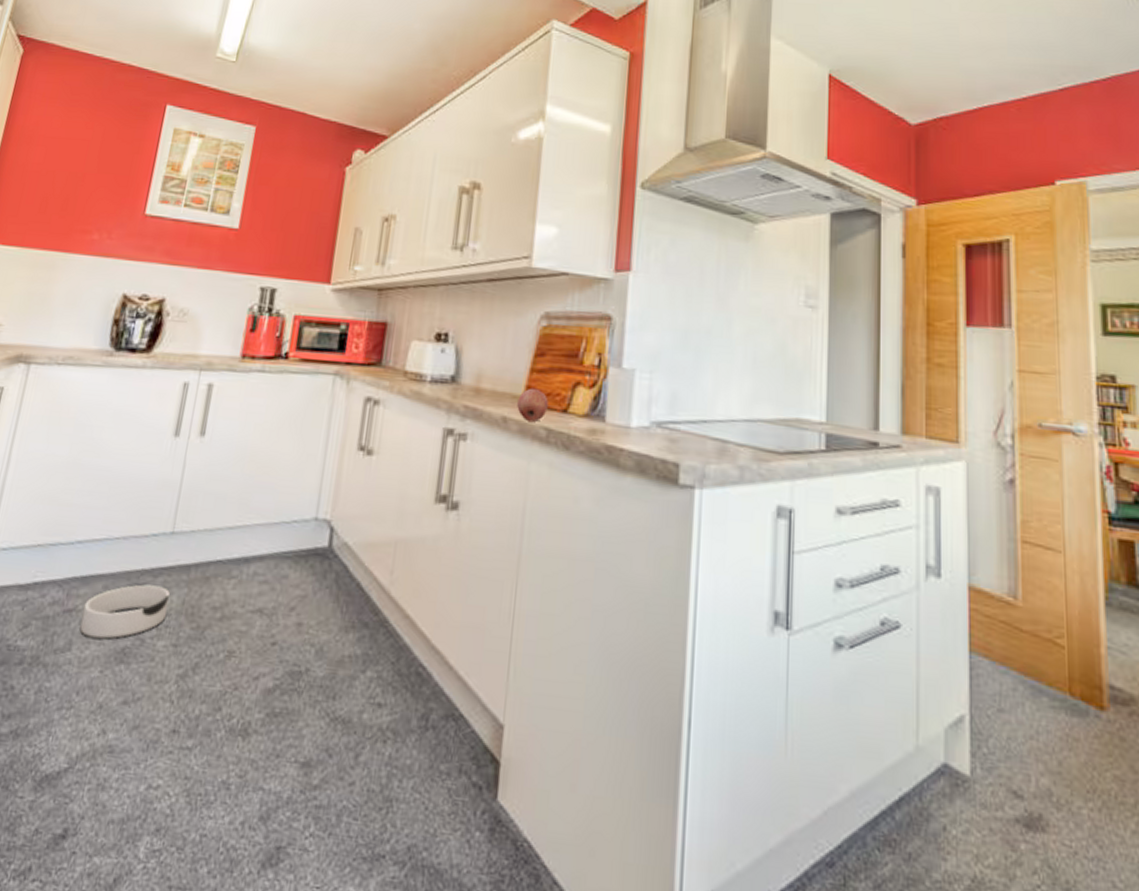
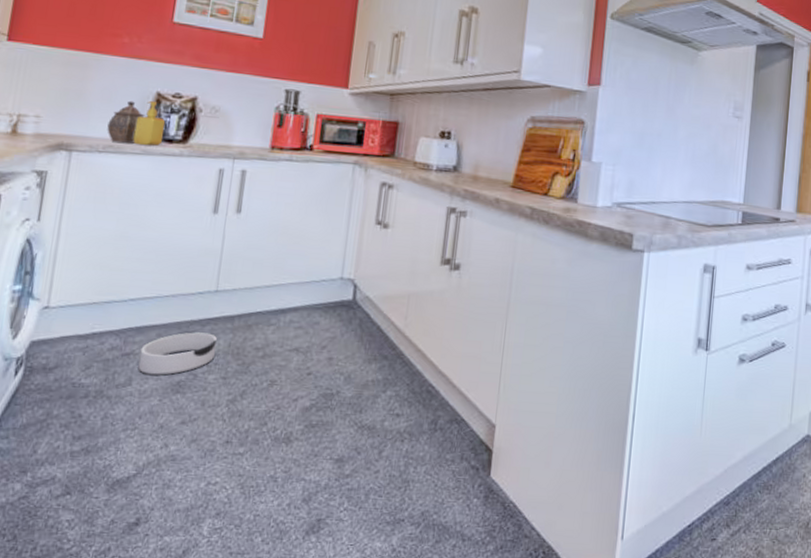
decorative jar: none [68,304,109,354] -> present [107,100,145,144]
soap dispenser: none [94,304,130,357] -> present [133,101,166,146]
fruit: present [517,388,549,422] -> none [507,176,533,202]

